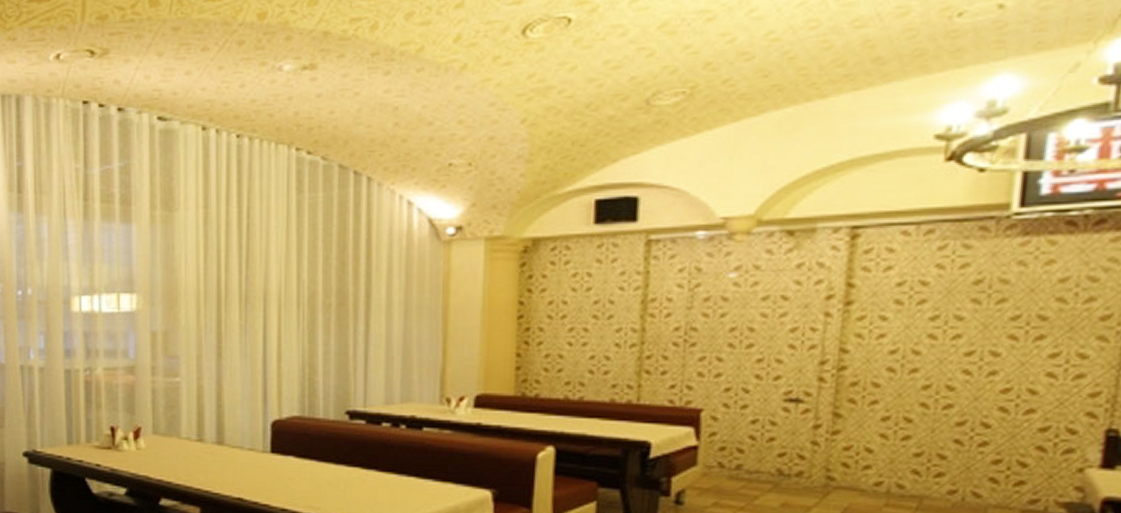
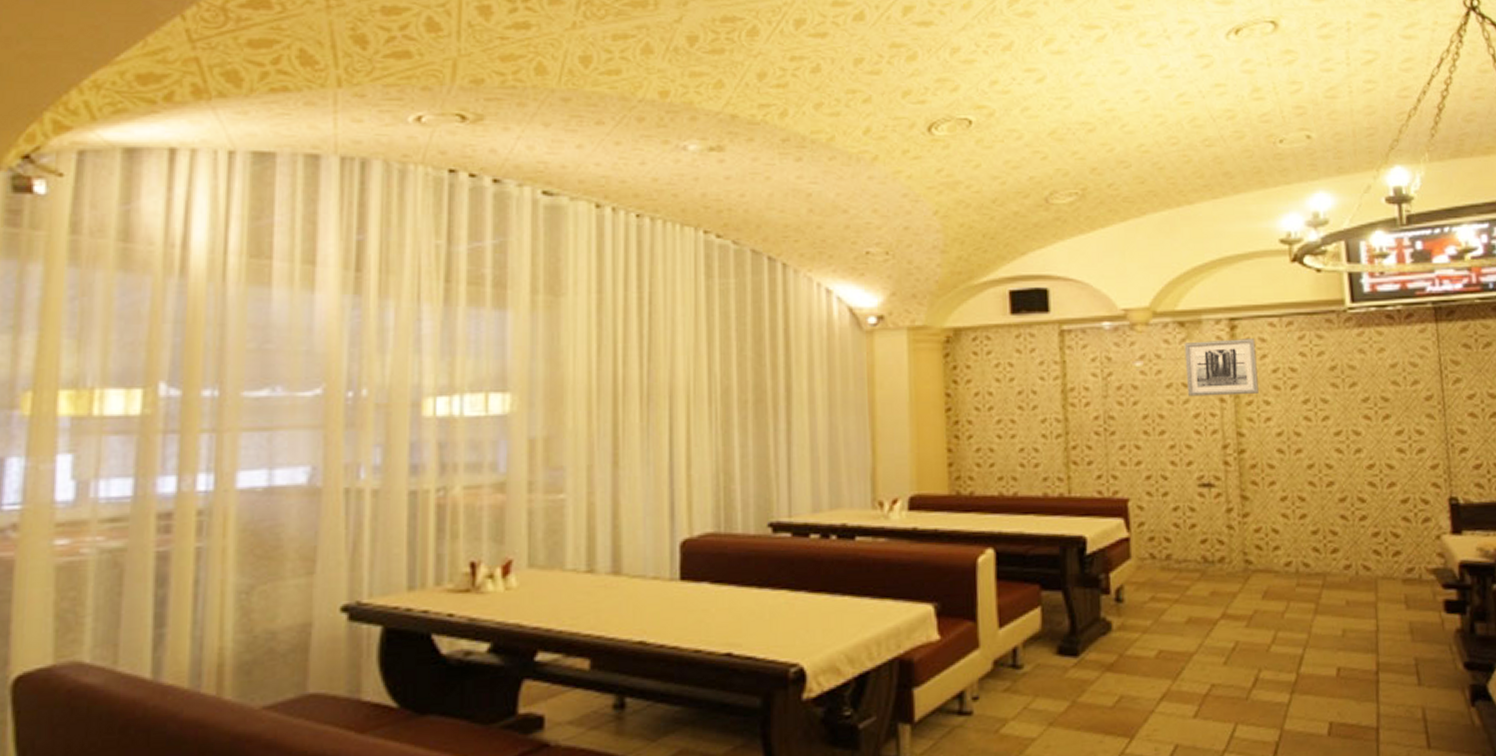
wall art: none [786,248,881,310] -> present [1184,338,1259,397]

